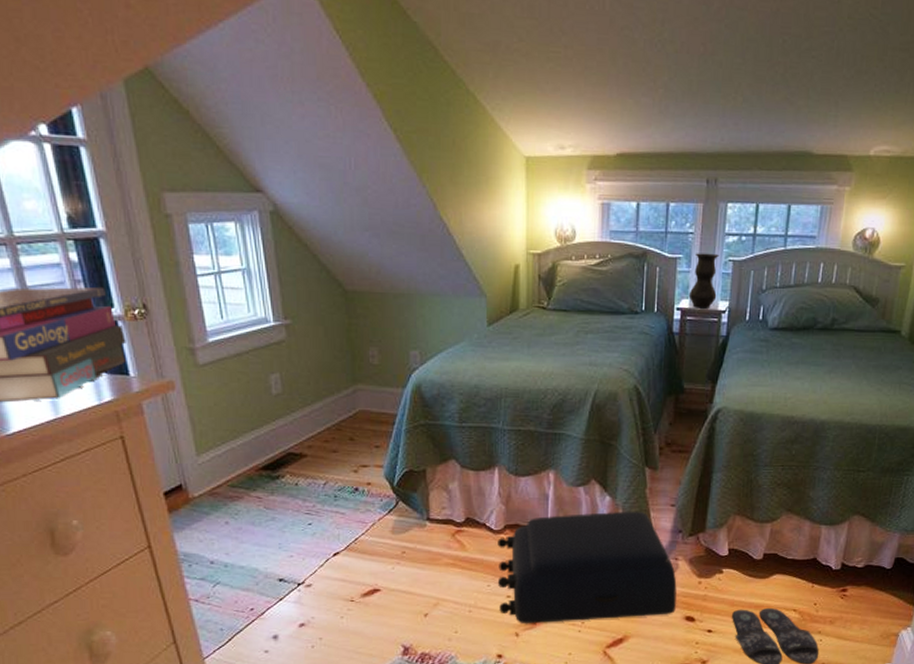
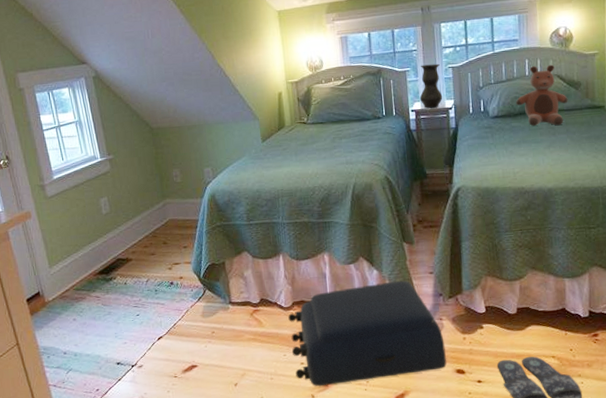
teddy bear: none [800,272,861,348] -> present [515,64,568,127]

